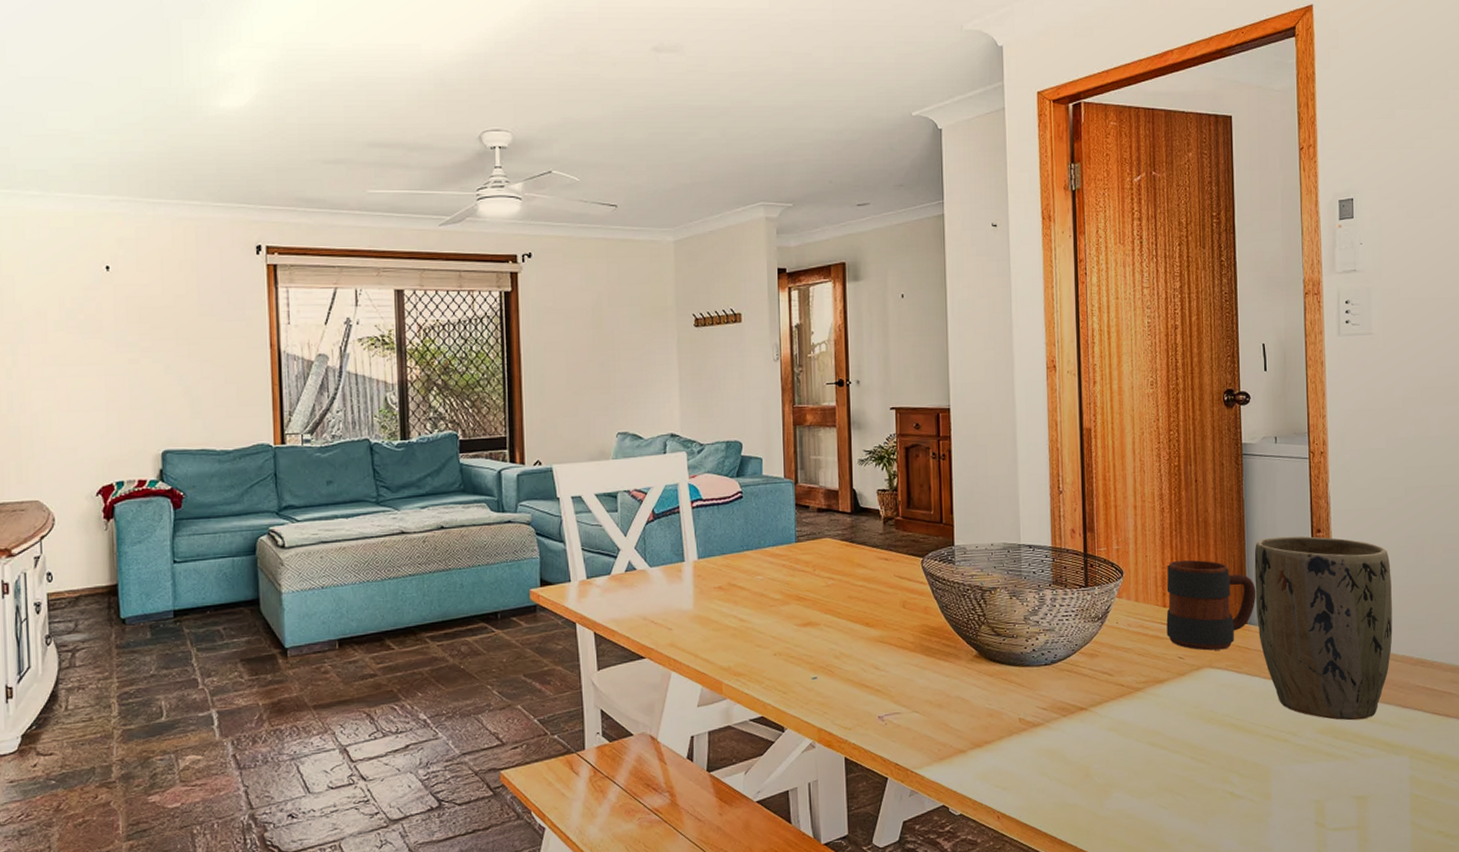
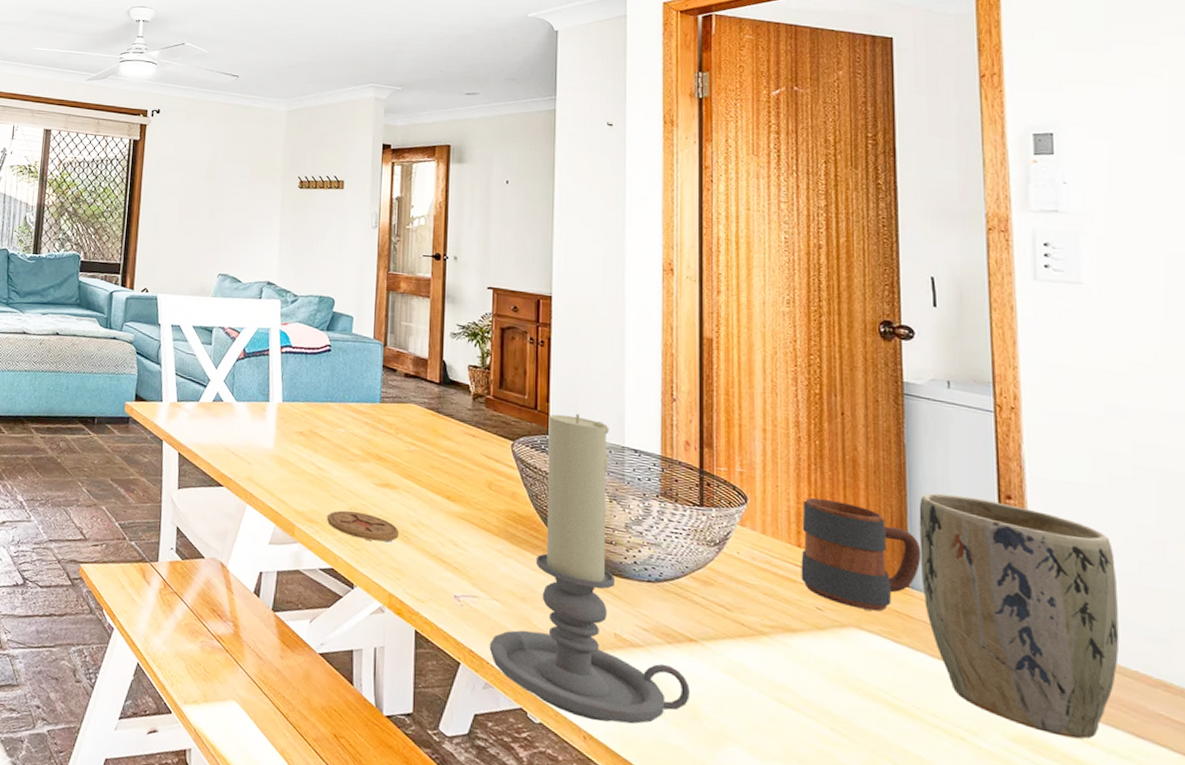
coaster: none [753,656,824,682] -> present [327,510,400,542]
candle holder: none [912,520,1082,800] -> present [489,413,690,724]

